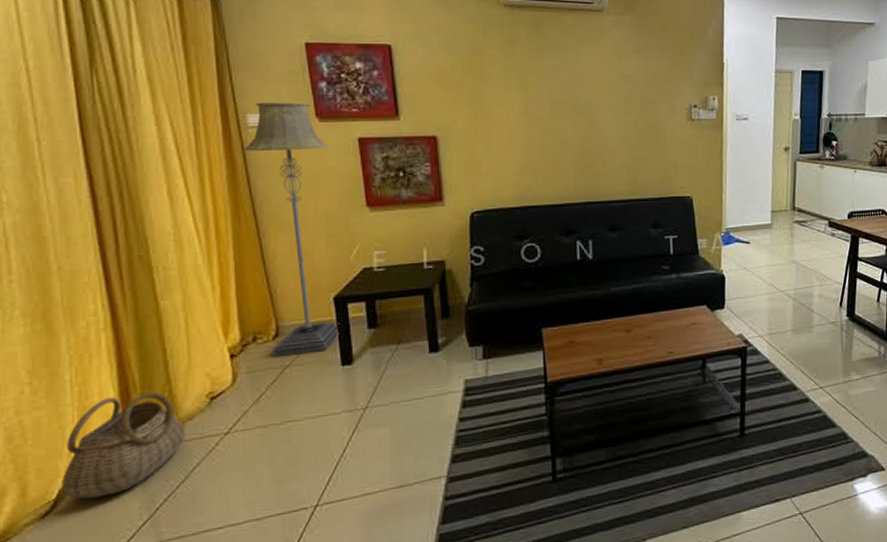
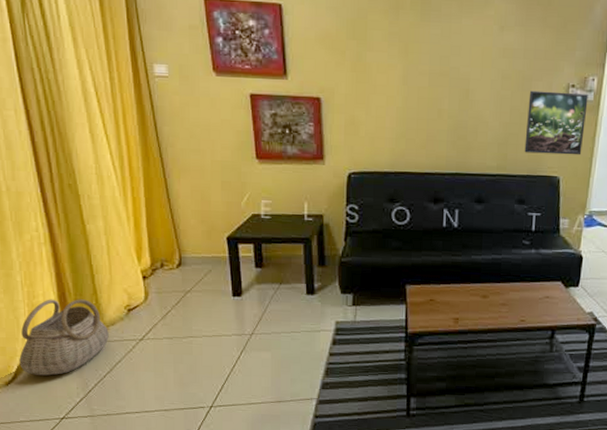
floor lamp: present [244,102,340,358] -> none [152,54,232,283]
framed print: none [653,113,712,175] -> present [524,90,588,155]

